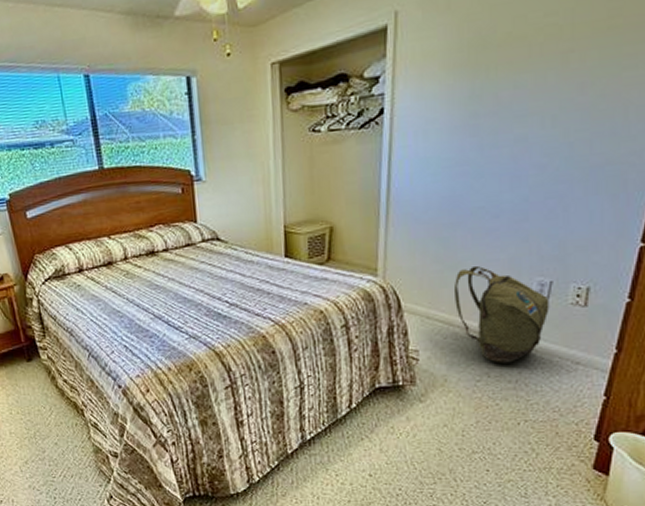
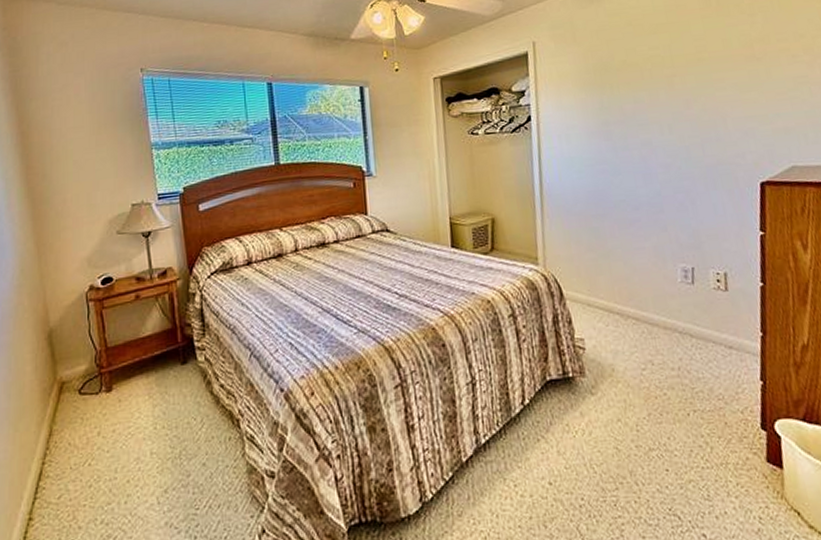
backpack: present [455,265,549,363] -> none [608,253,697,350]

